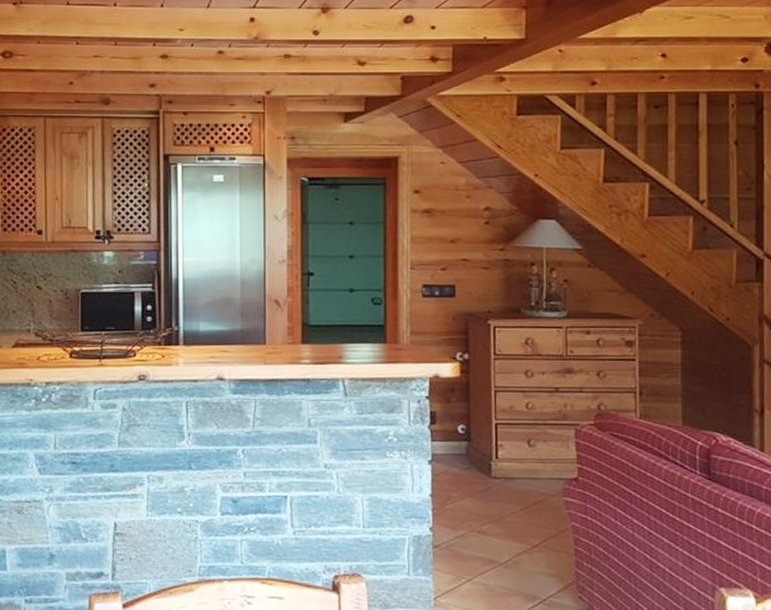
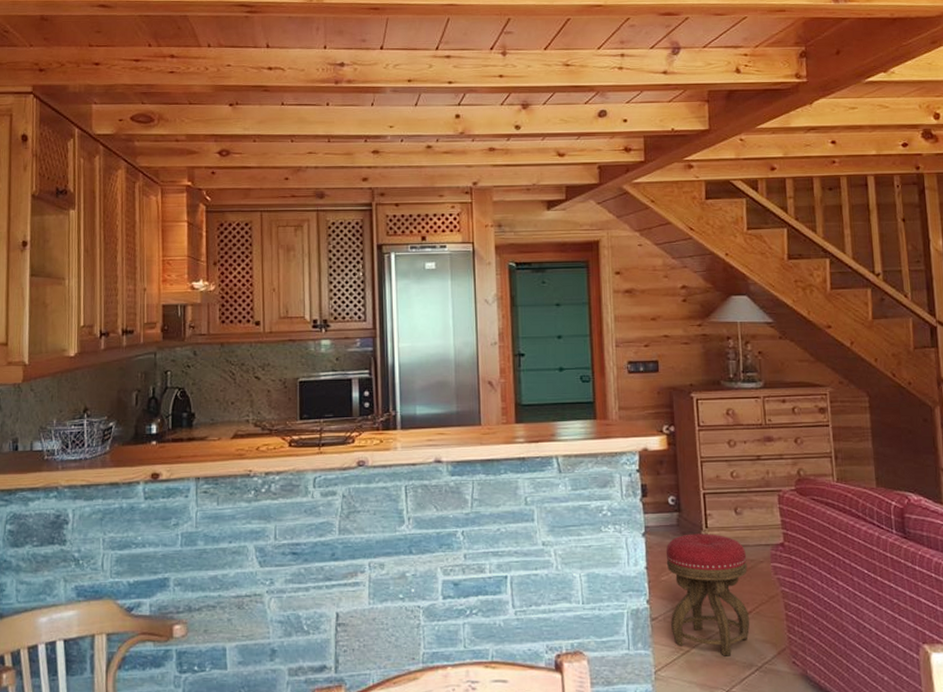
stool: none [452,463,537,588] -> present [666,533,750,656]

